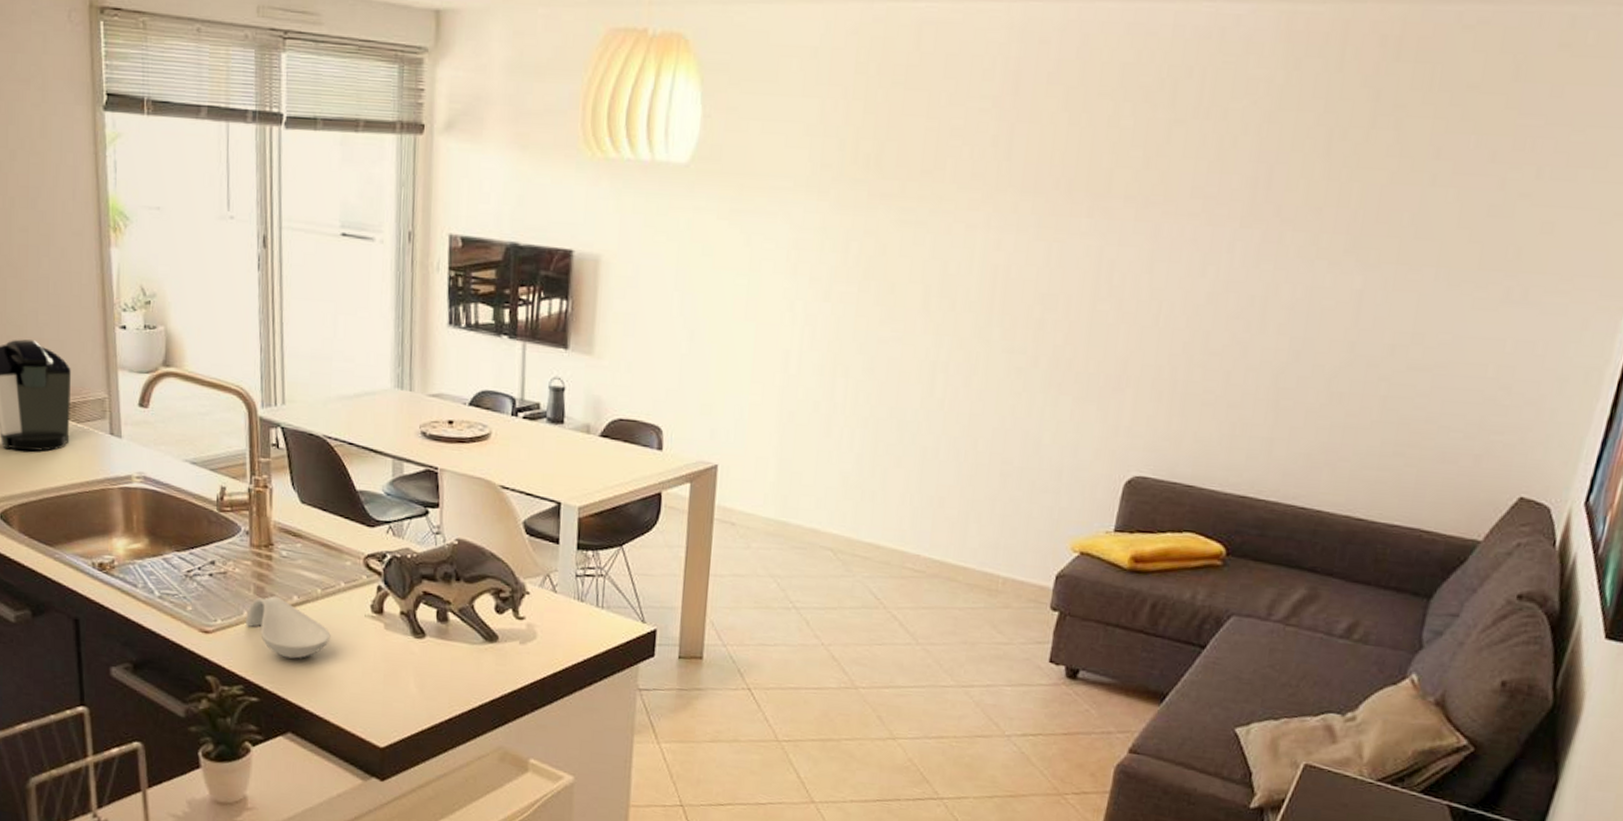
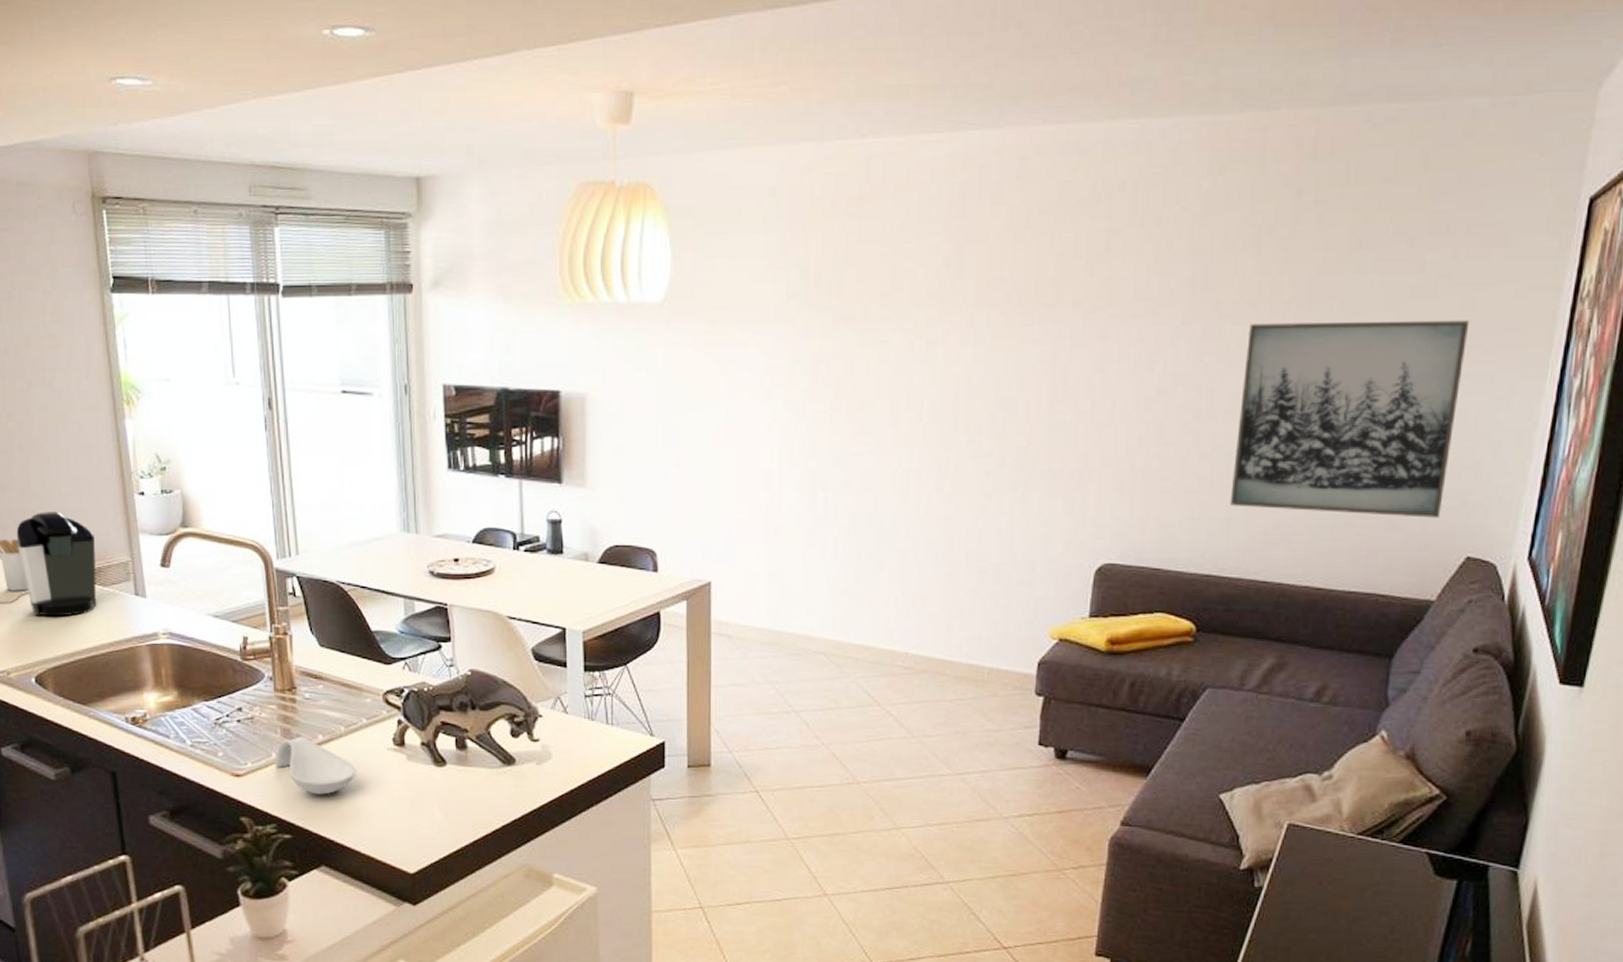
wall art: none [1273,231,1548,454] -> present [1230,320,1470,518]

